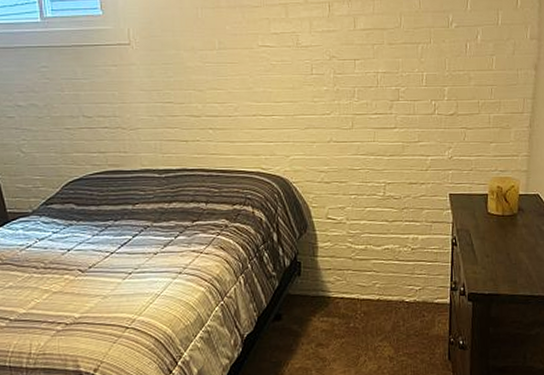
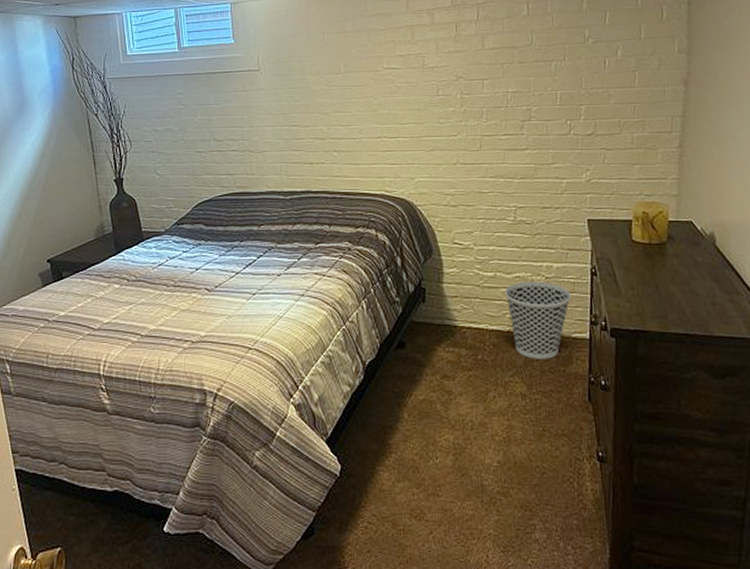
wastebasket: none [374,252,434,324] -> present [504,281,571,359]

